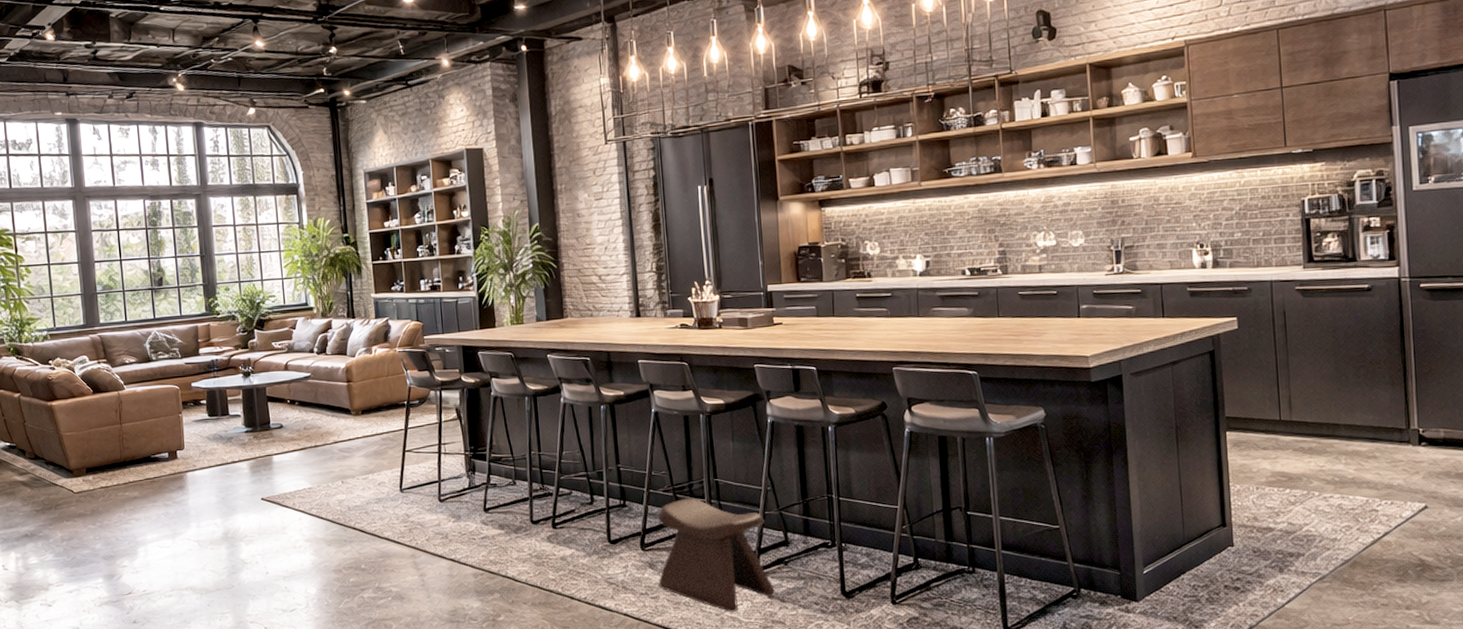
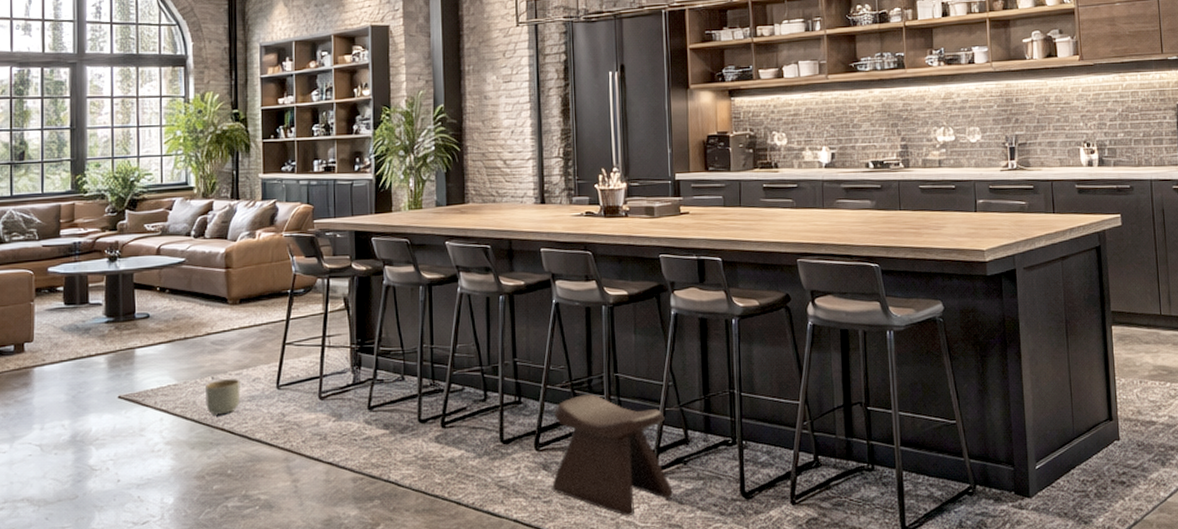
planter: none [337,483,368,516] -> present [206,379,240,416]

